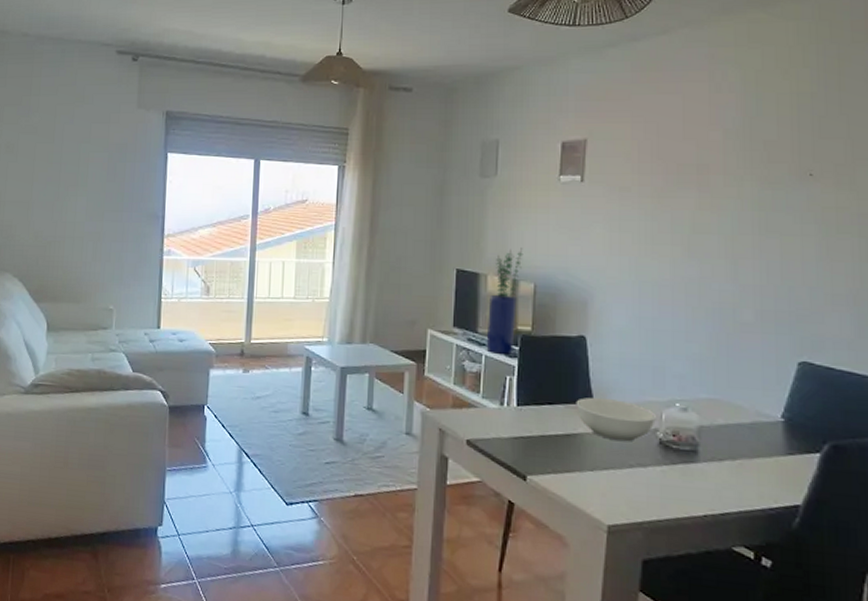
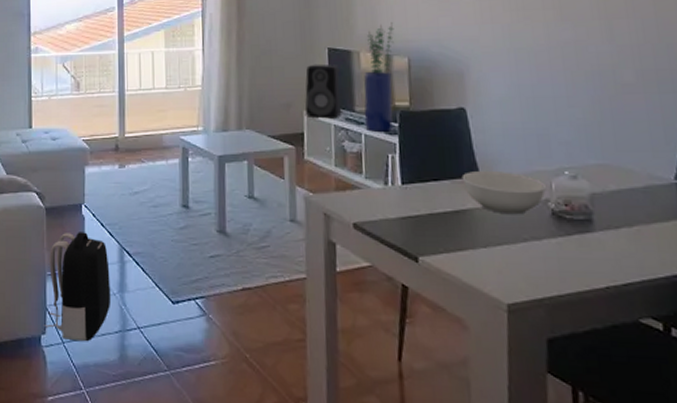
backpack: none [160,431,228,535] -> present [43,232,112,341]
speaker: none [428,284,467,338] -> present [304,64,344,119]

